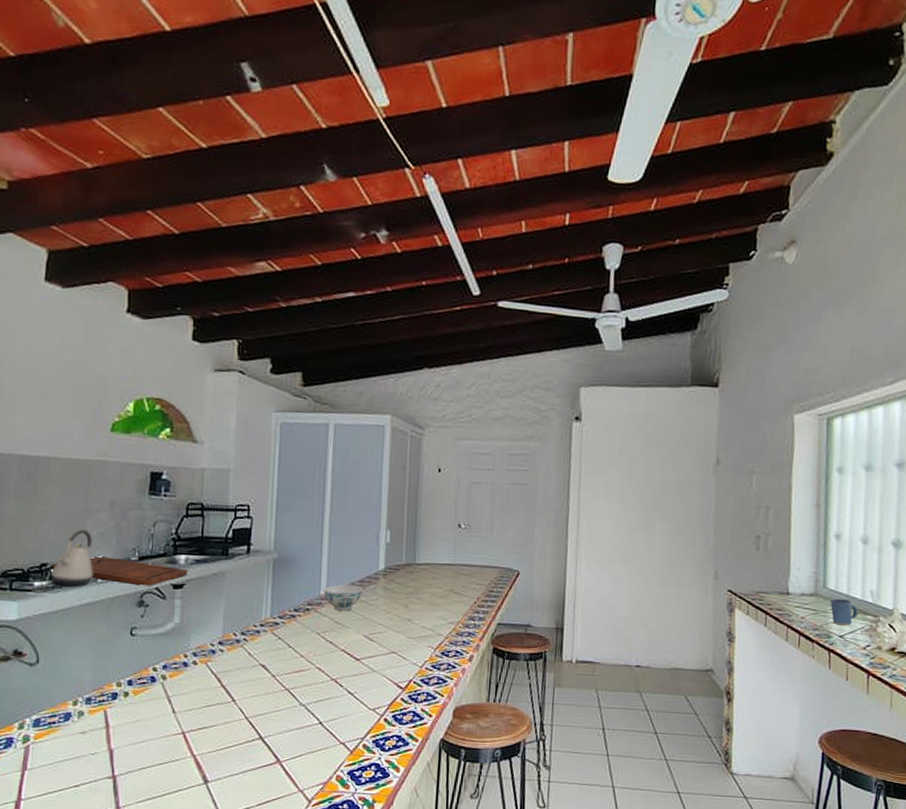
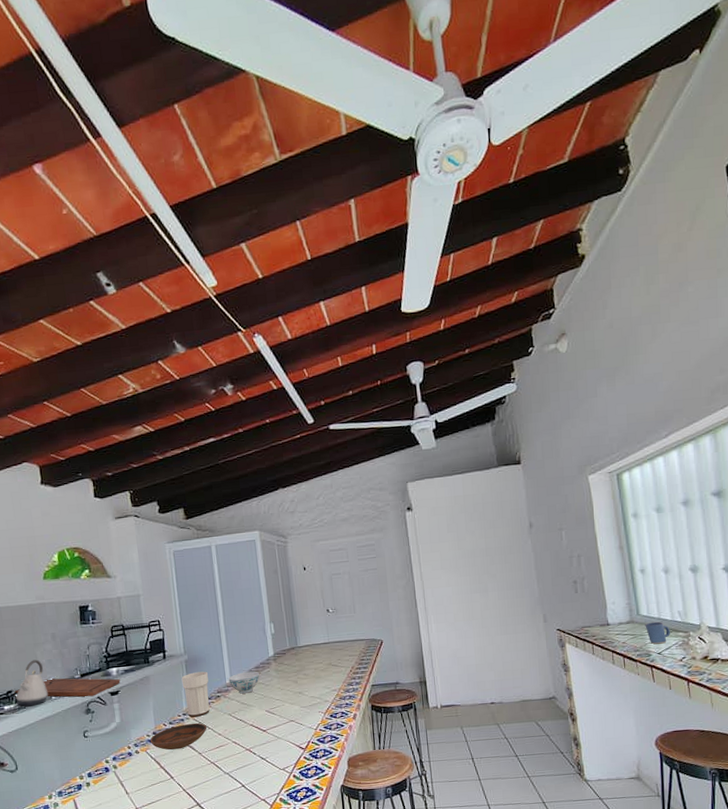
bowl: none [213,637,288,667] -> present [150,722,207,750]
cup: none [265,575,299,631] -> present [181,671,210,718]

